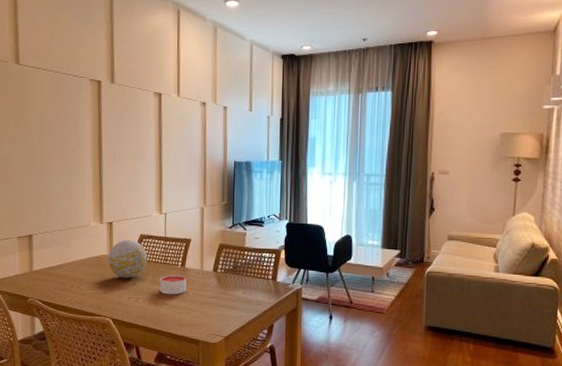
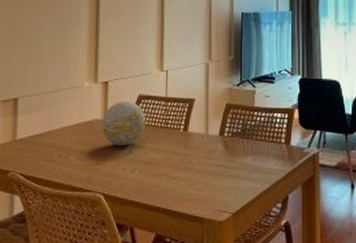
candle: present [160,275,187,295] -> none [159,141,190,164]

